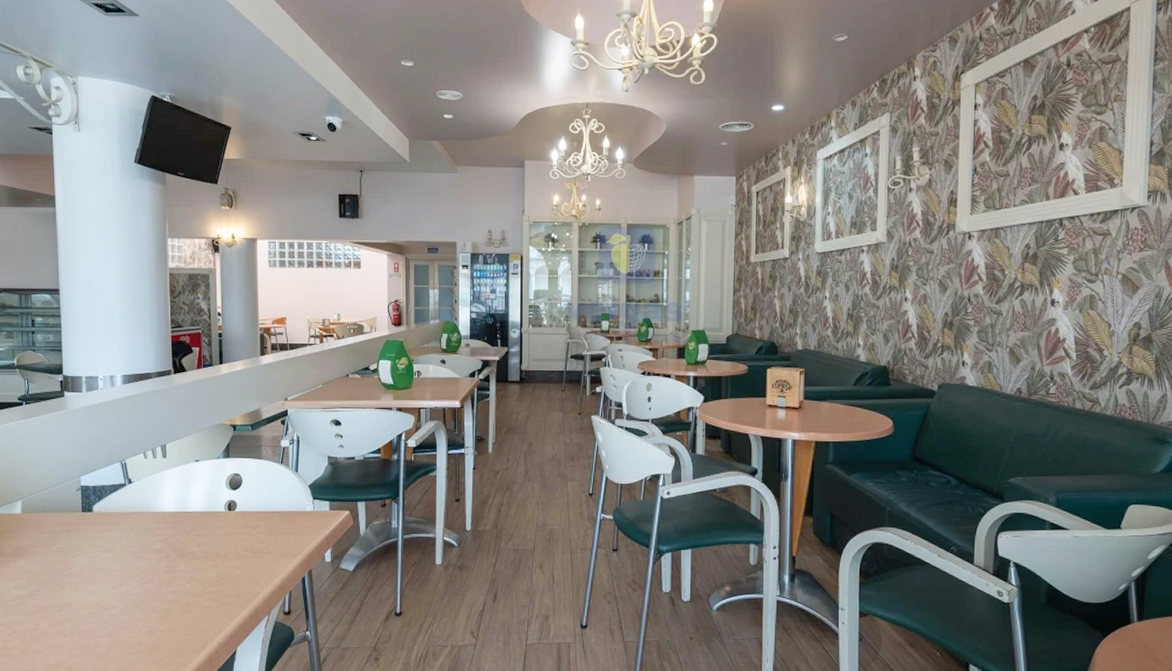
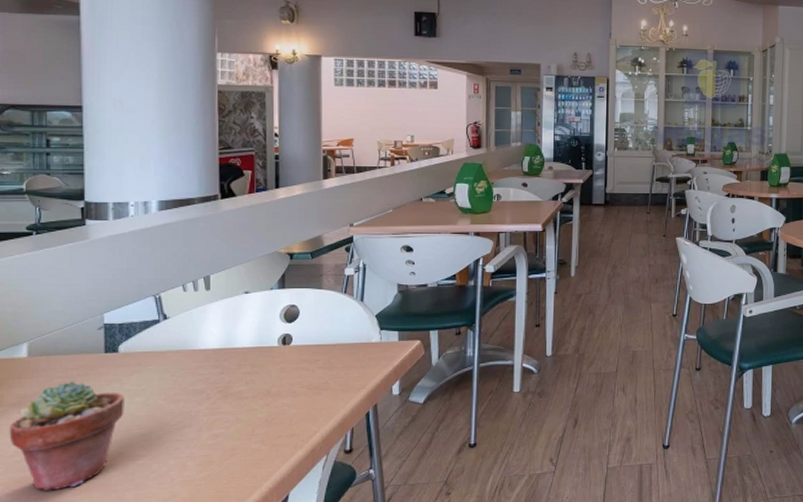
potted succulent: none [9,536,99,633] -> present [9,381,125,491]

